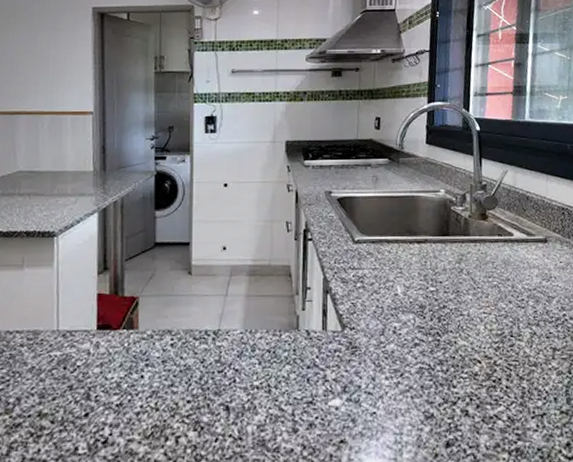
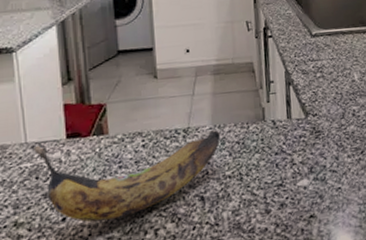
banana: none [64,334,252,422] -> present [34,129,221,222]

